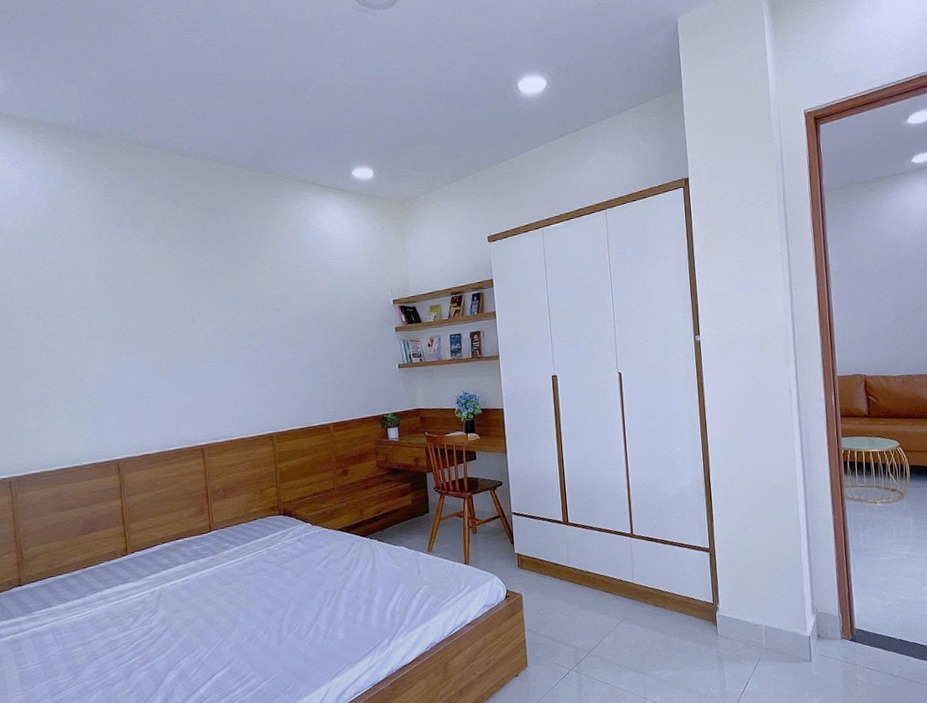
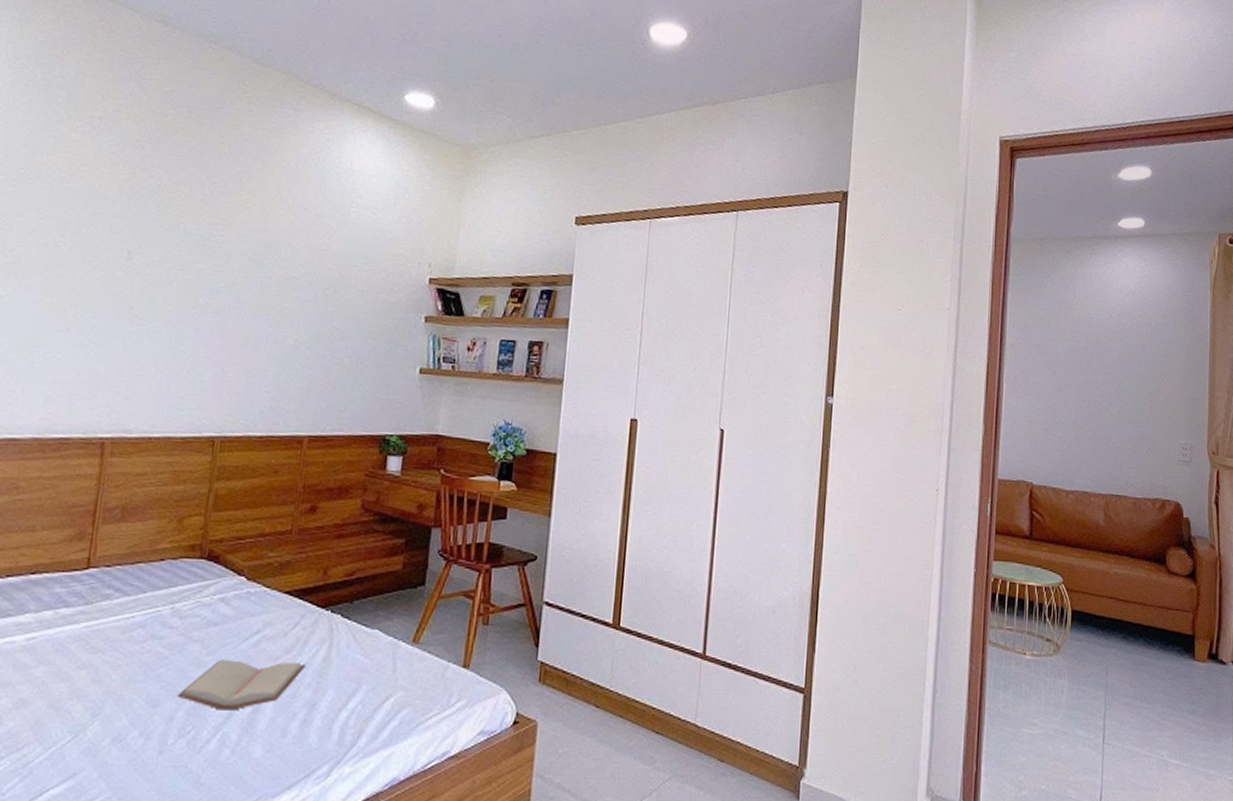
paperback book: none [282,574,360,612] -> present [177,659,306,711]

